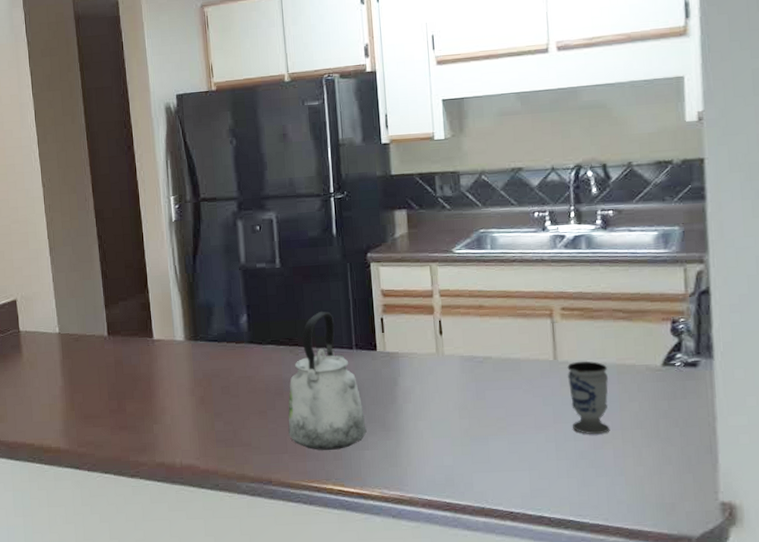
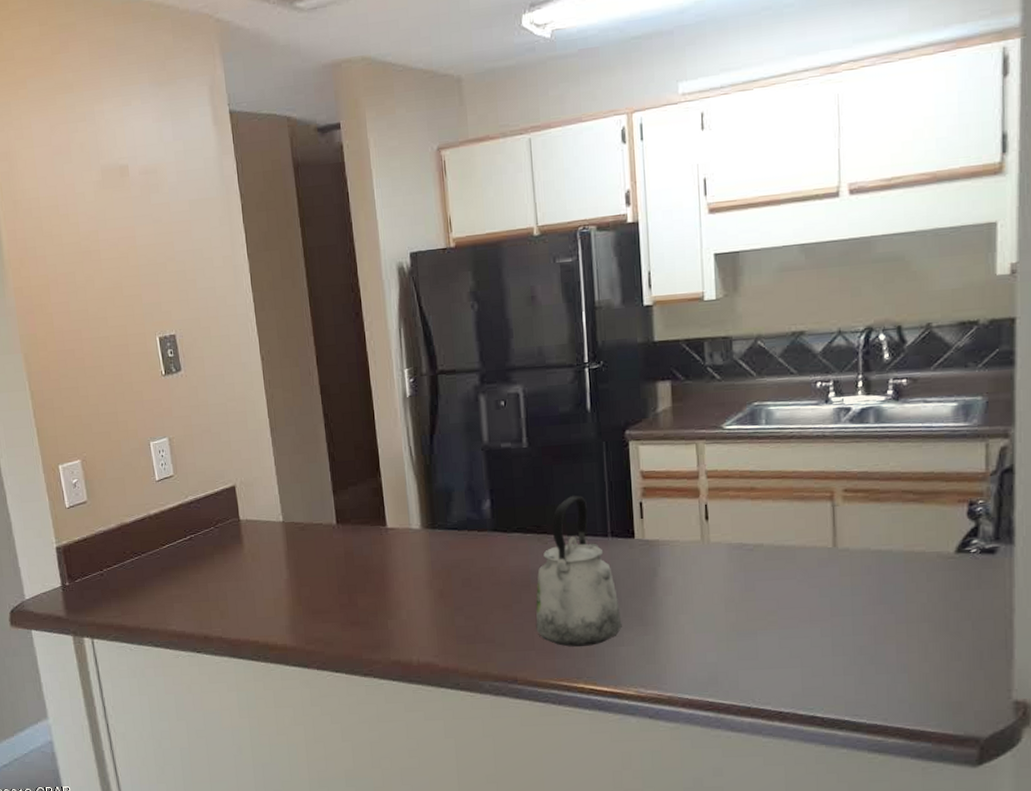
cup: present [567,361,610,435] -> none [847,548,895,629]

